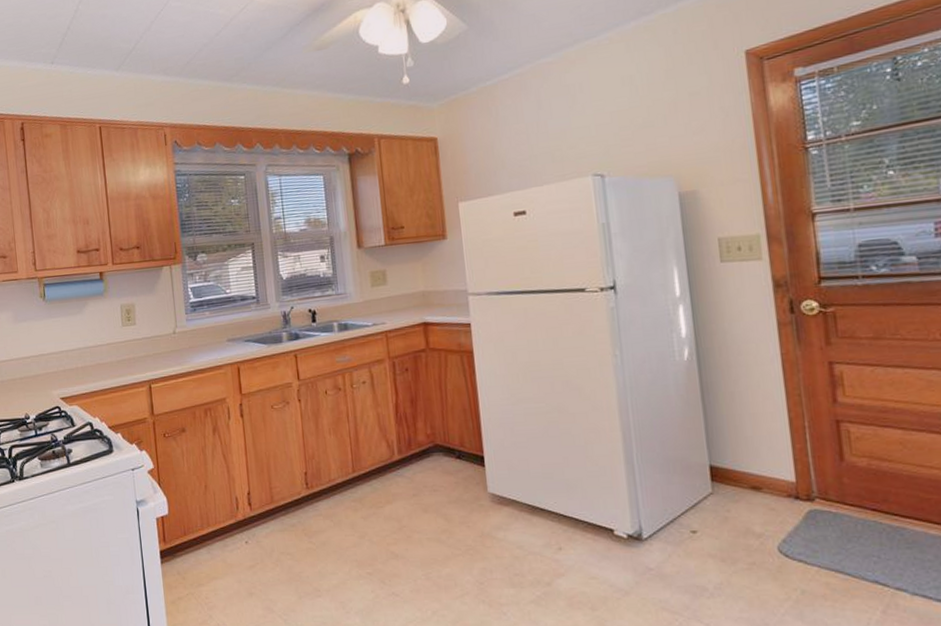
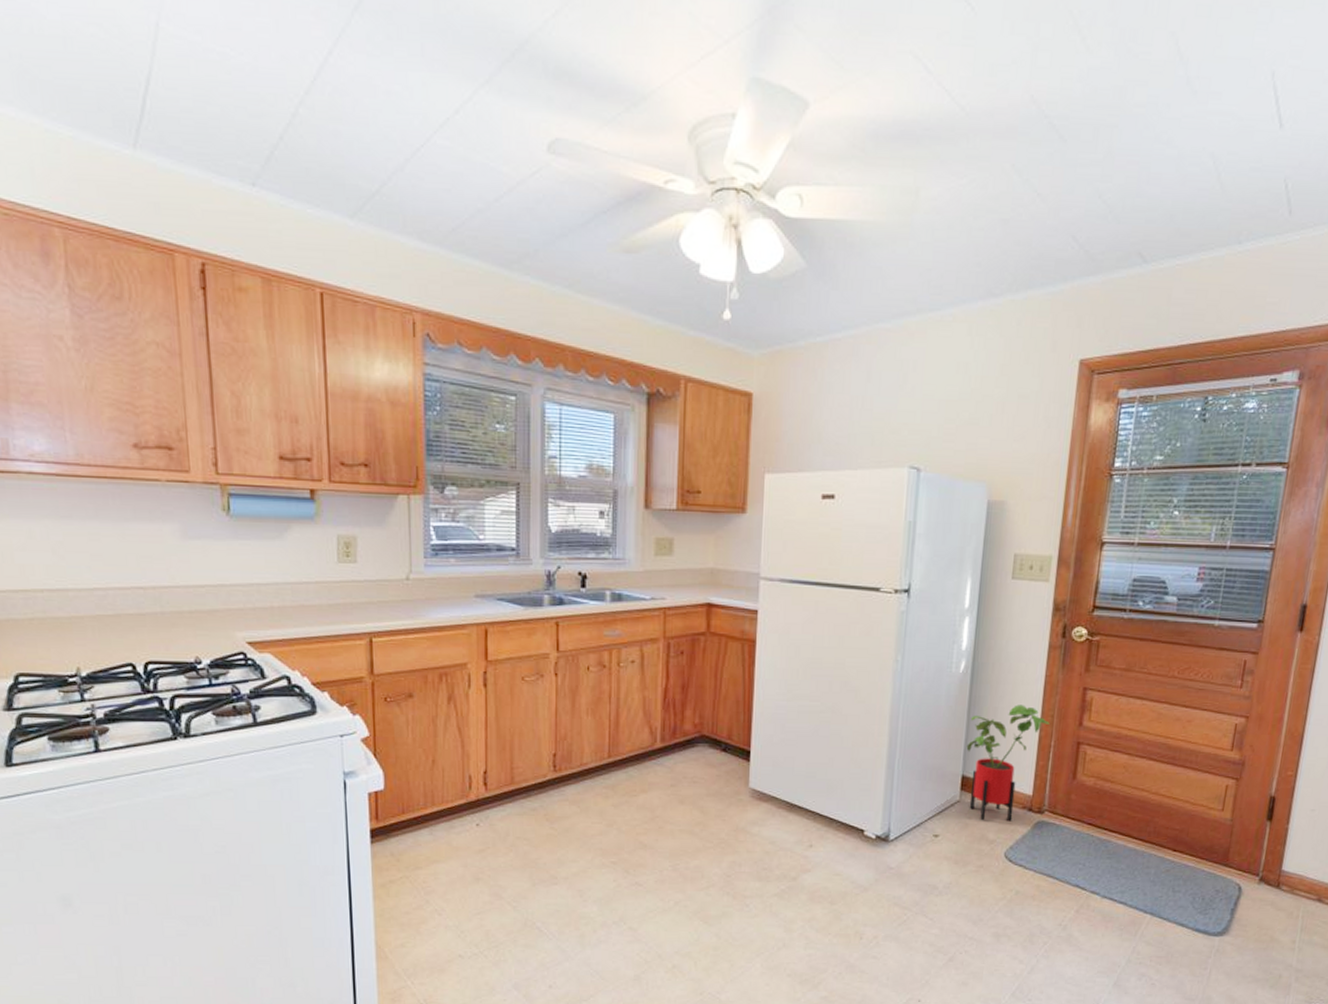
house plant: none [706,386,798,512] -> present [966,705,1050,822]

